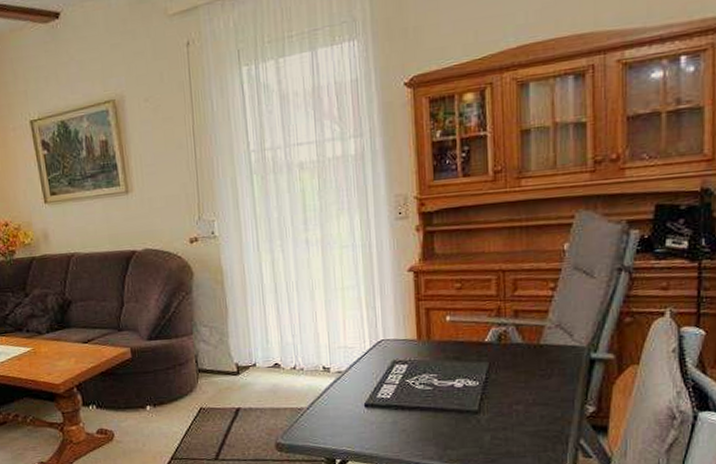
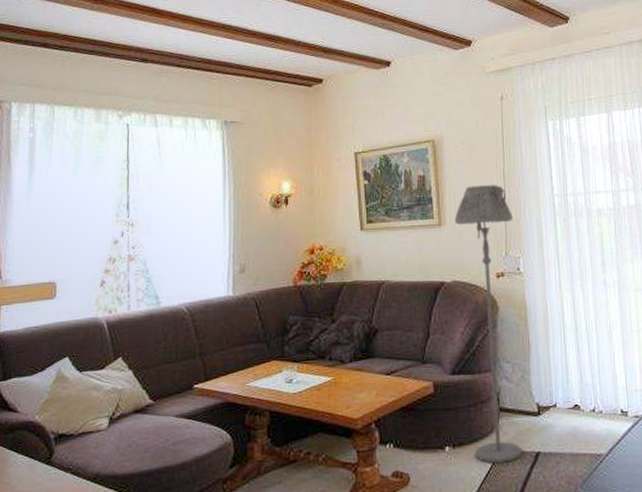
floor lamp: none [142,144,222,419] -> present [454,185,522,463]

